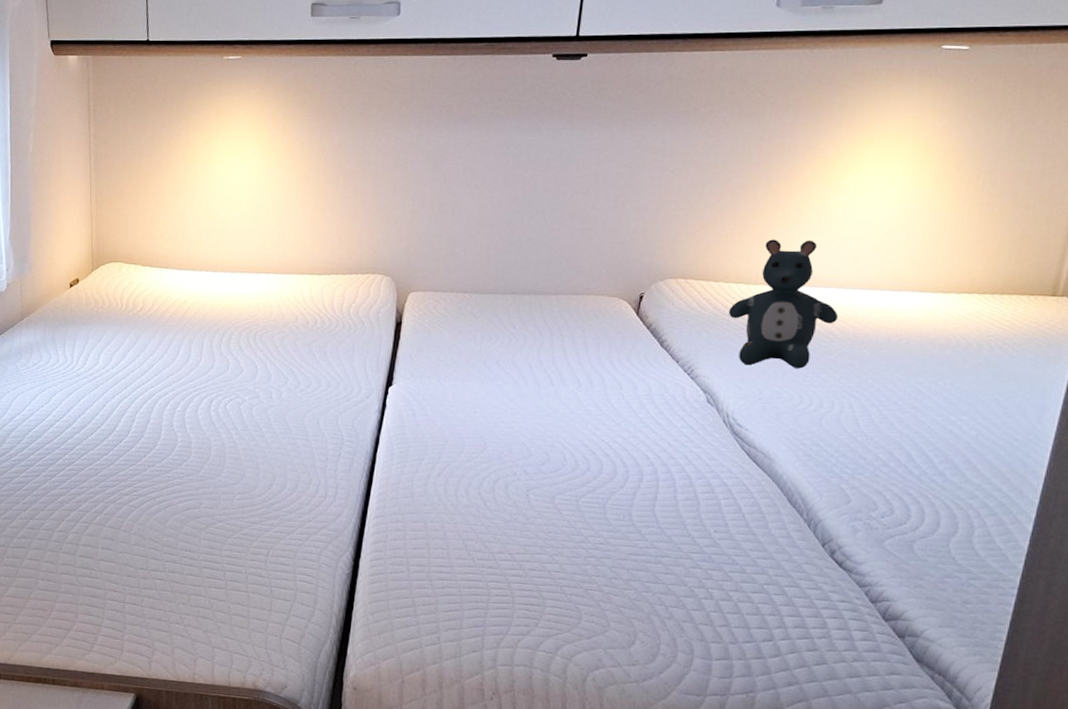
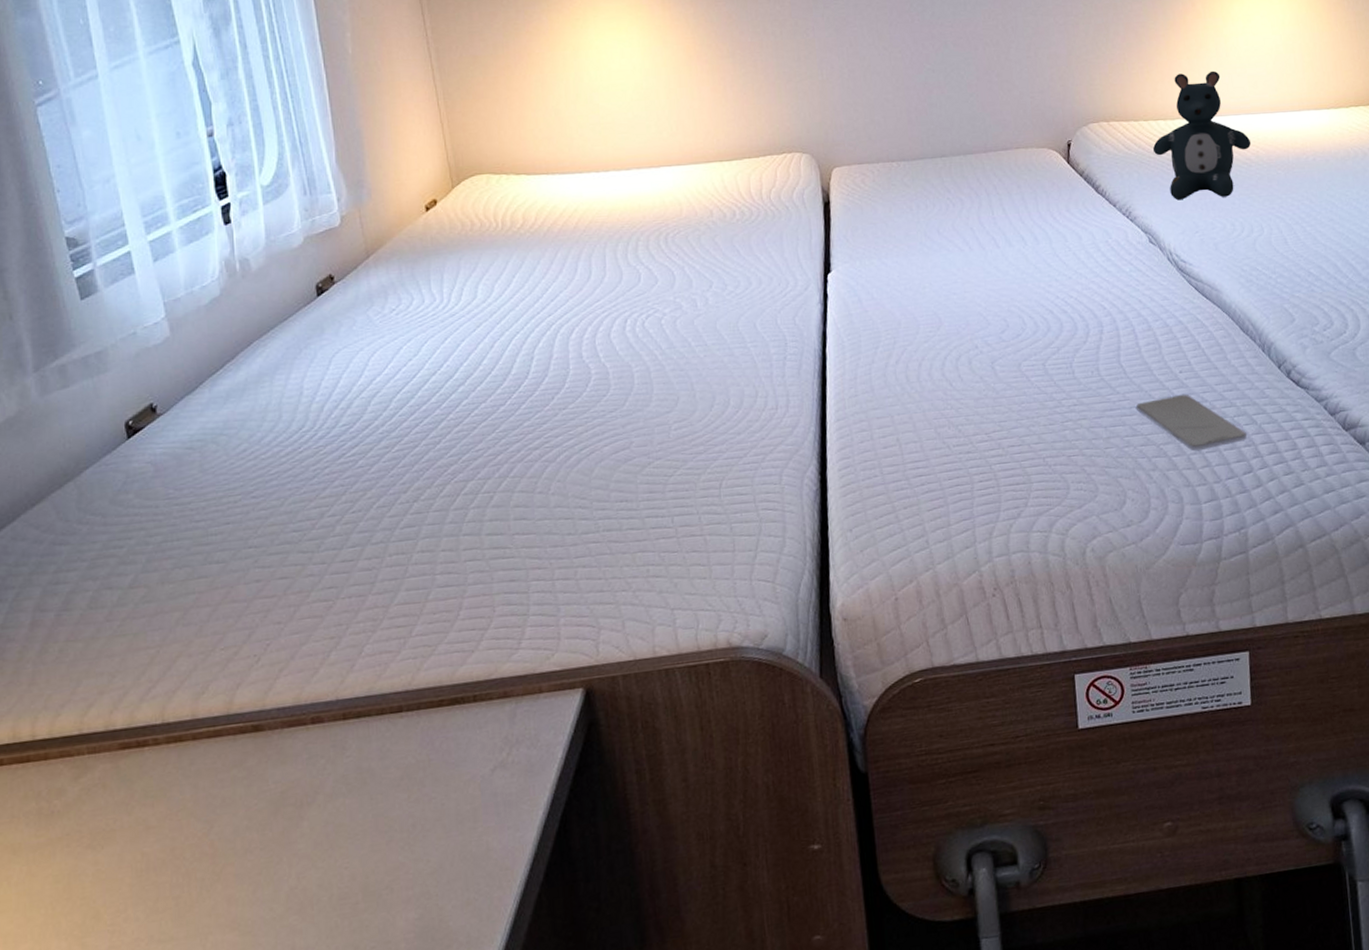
smartphone: none [661,552,775,611] -> present [1135,394,1248,452]

